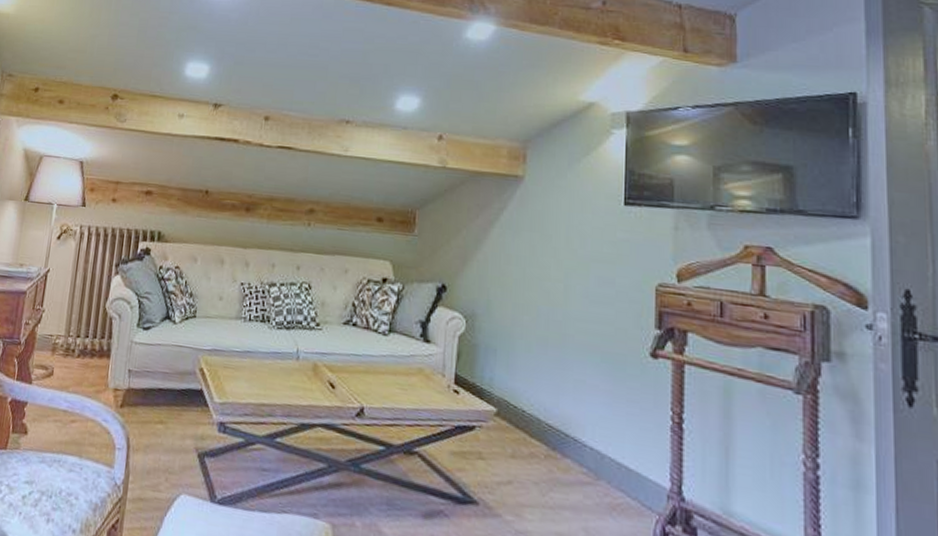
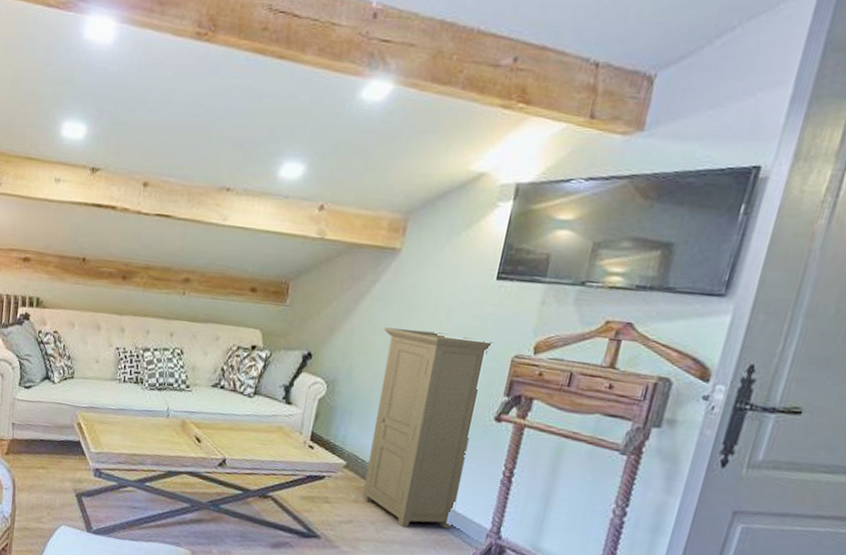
armoire: none [518,256,634,490] -> present [362,327,494,529]

